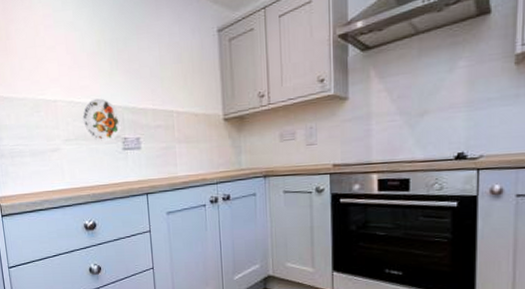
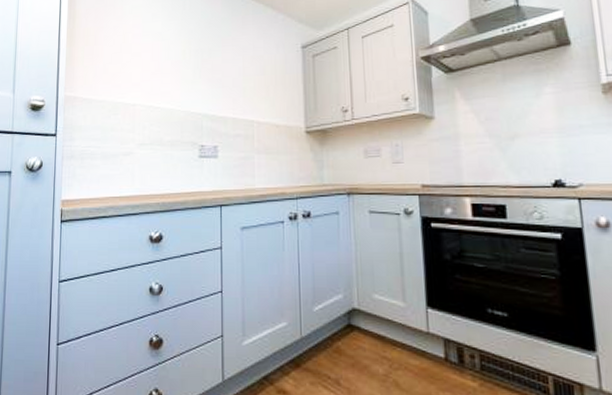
decorative plate: present [82,98,122,142] -> none [160,104,200,149]

